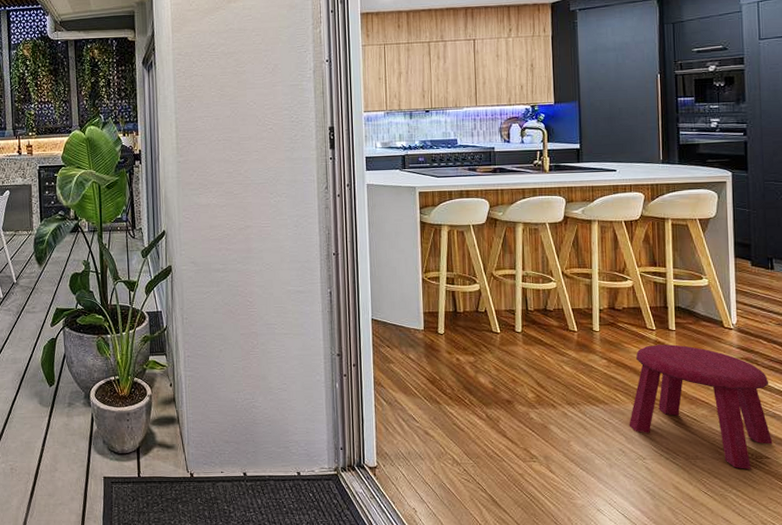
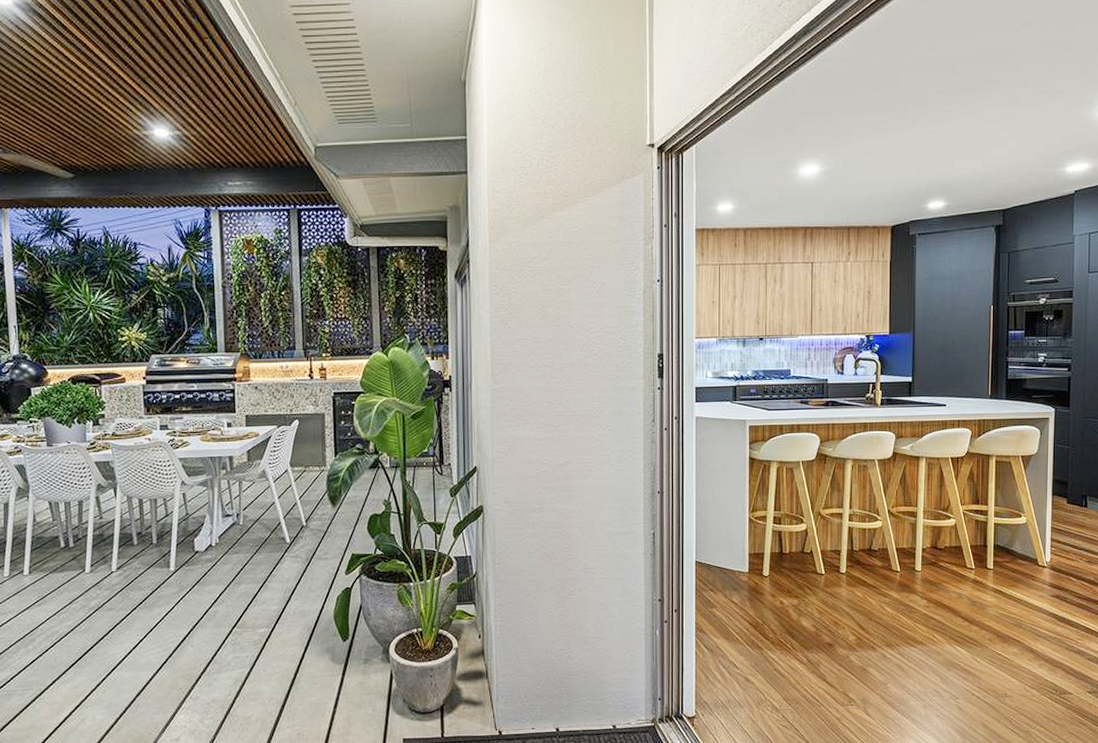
stool: present [629,344,773,469] -> none [944,583,1076,705]

